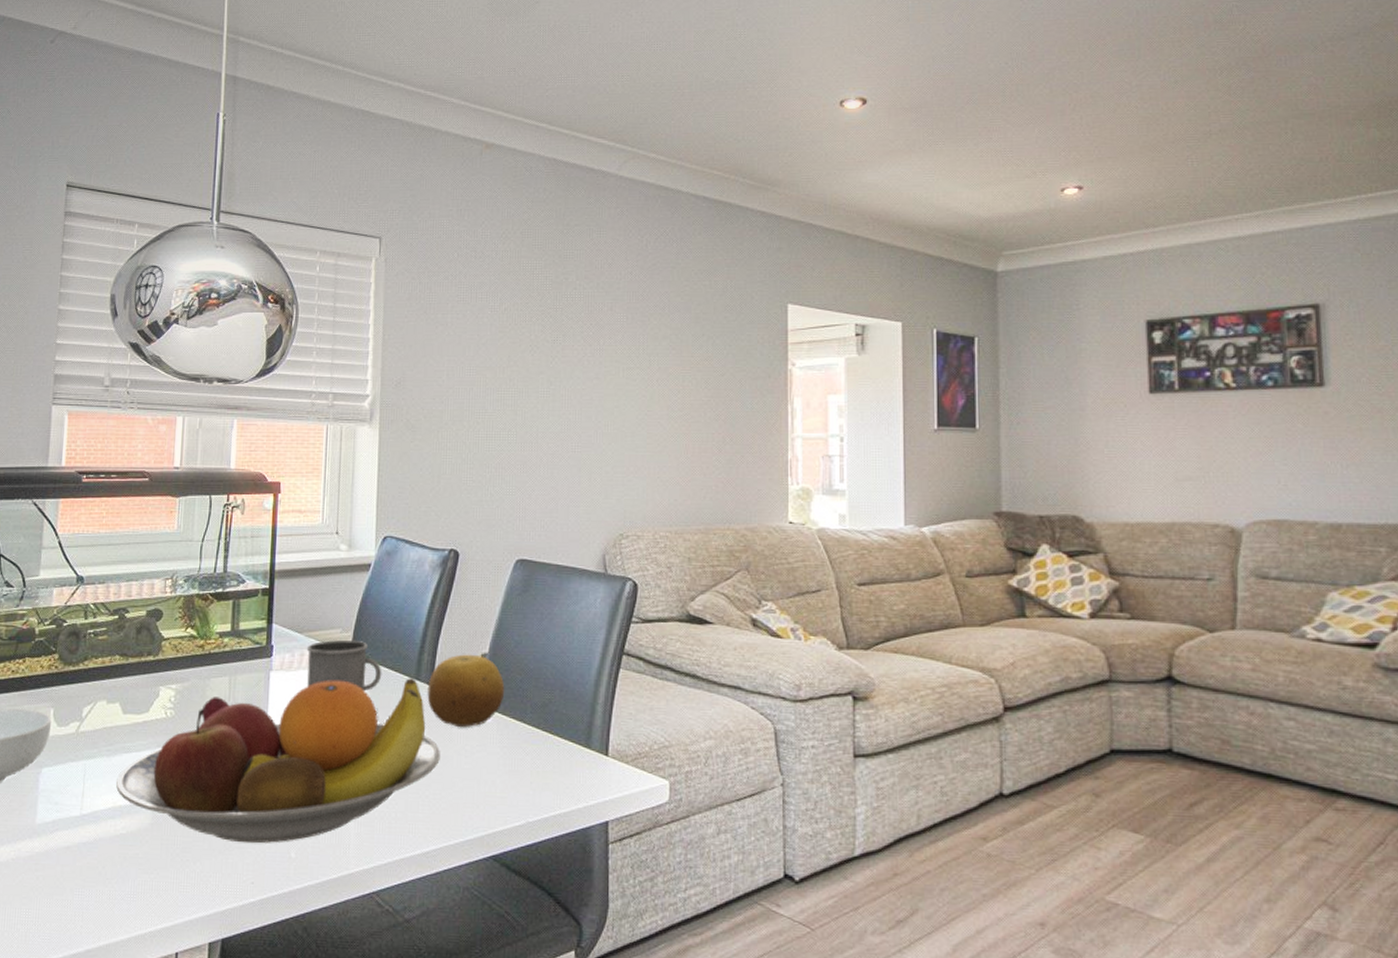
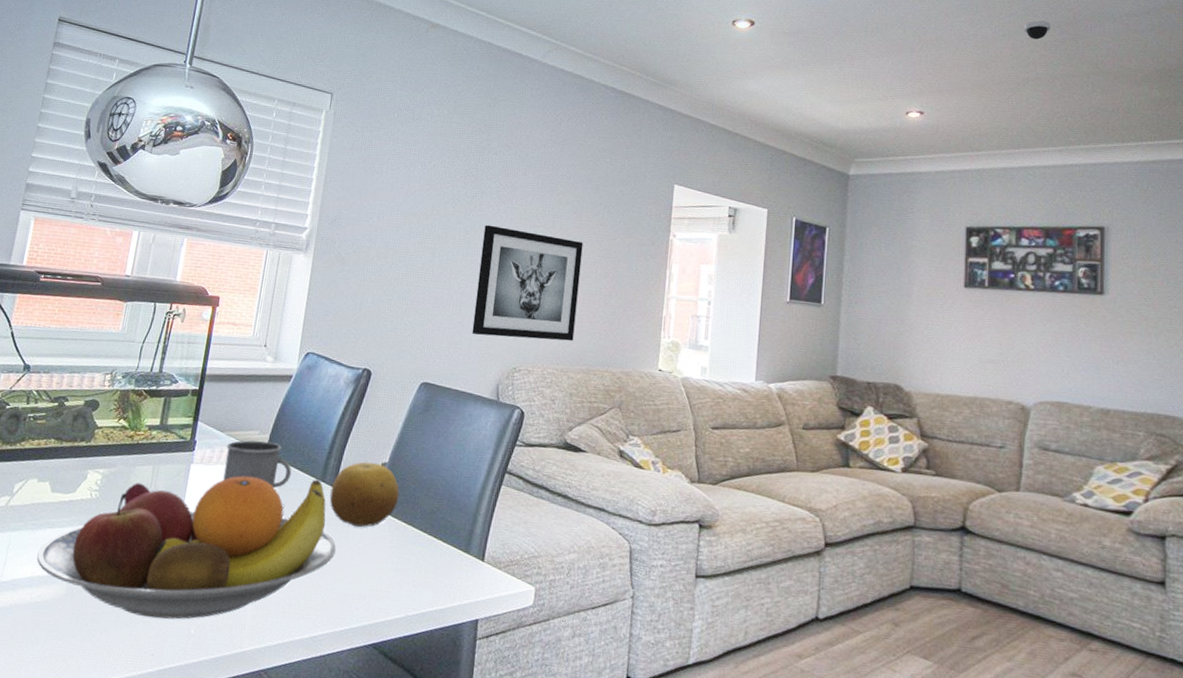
wall art: none [568,372,687,501] -> present [472,224,583,341]
dome security camera: none [1200,58,1234,83] -> present [1024,20,1051,40]

